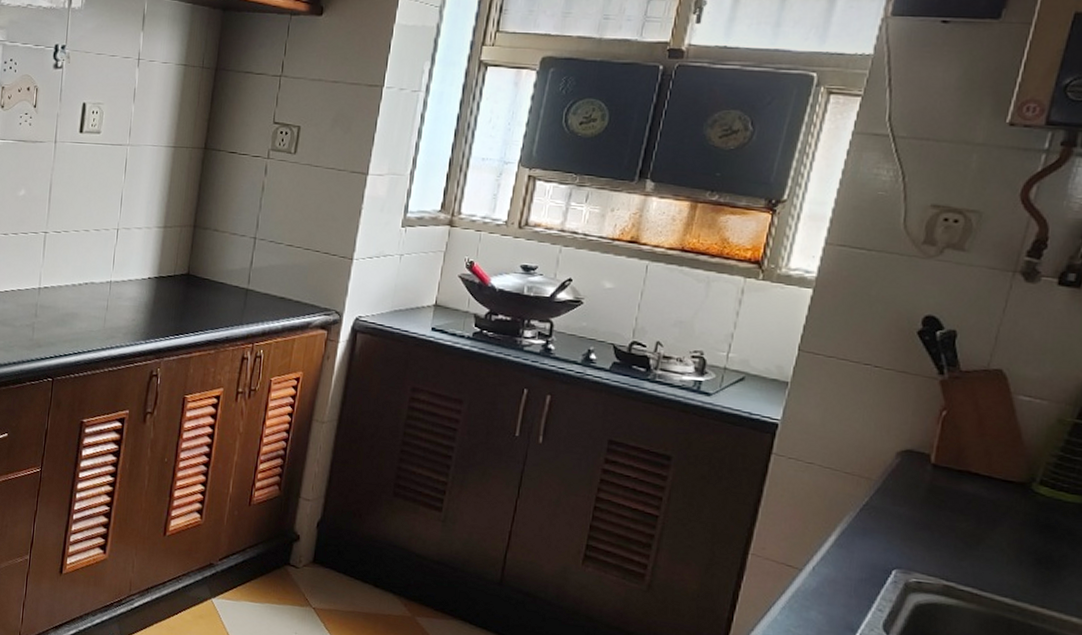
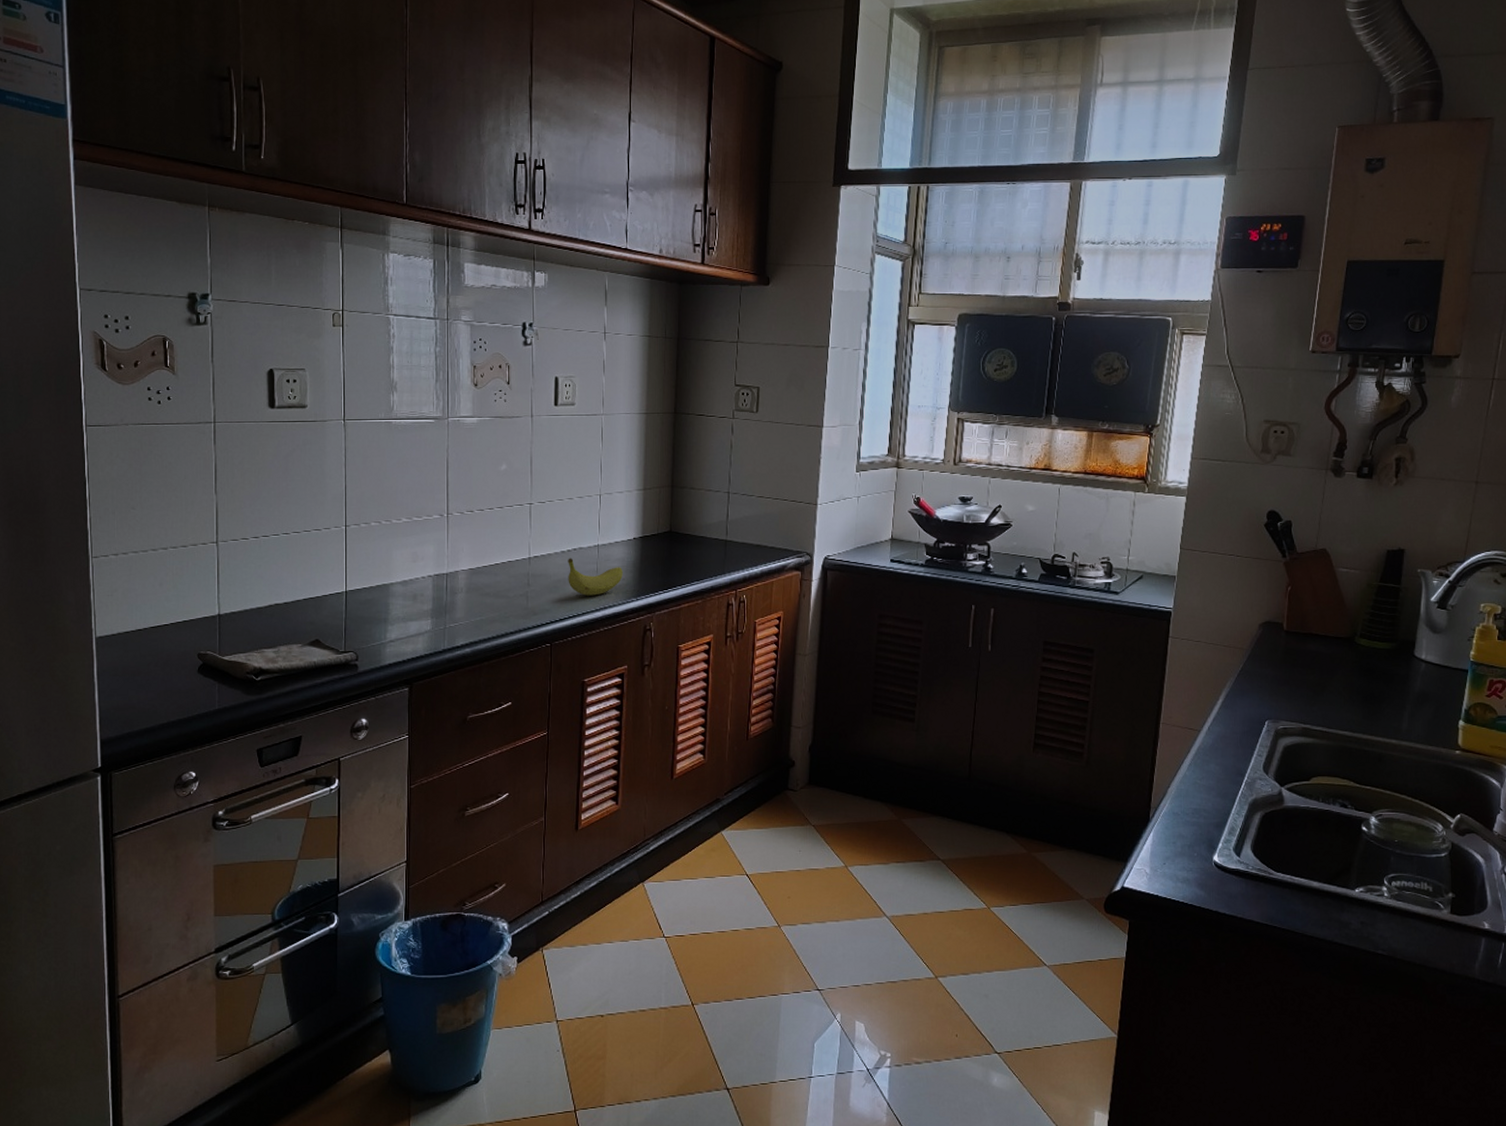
fruit: none [76,292,134,334] -> present [568,558,623,596]

